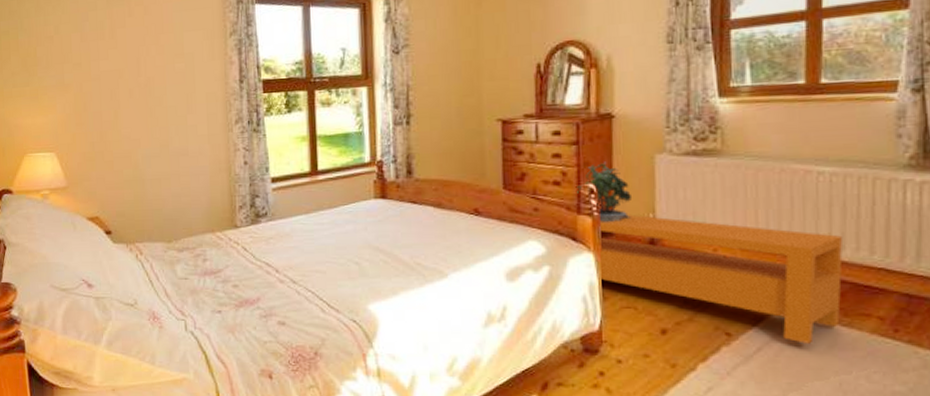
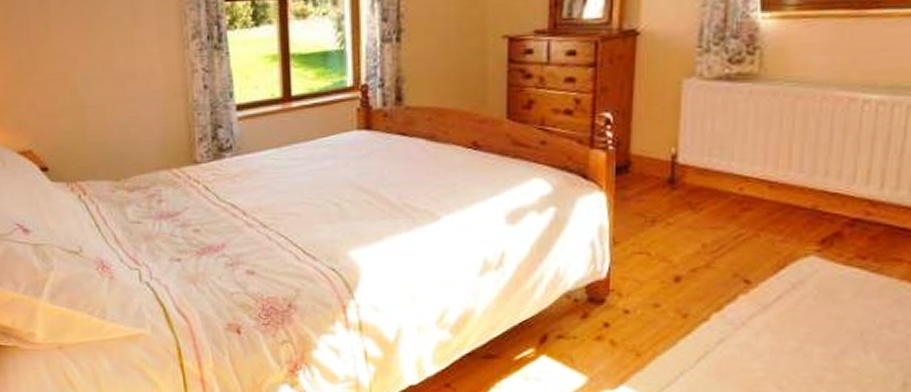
potted plant: present [577,161,631,223] -> none [591,87,652,159]
tv stand: present [598,215,844,344] -> none [609,149,883,291]

